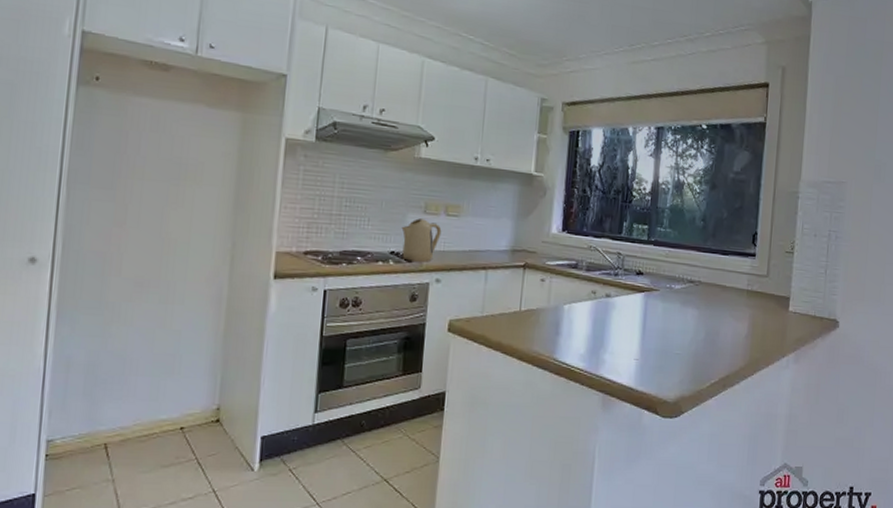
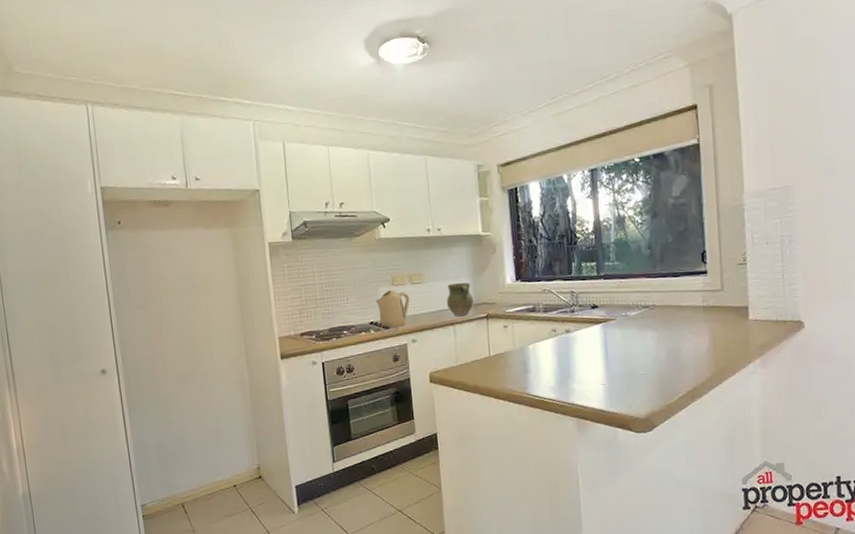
ceramic jug: none [482,223,513,262] -> present [446,283,474,317]

